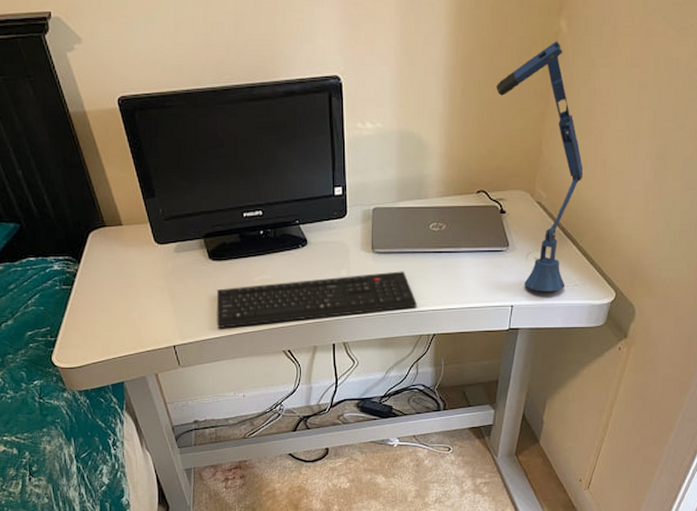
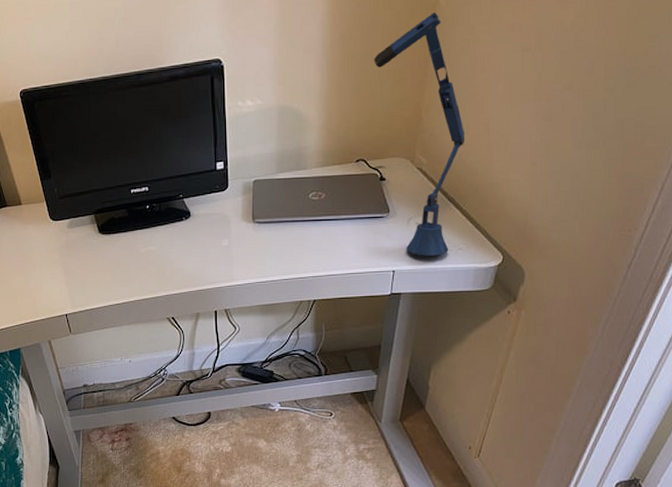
keyboard: present [216,271,417,328] -> none [105,239,297,297]

